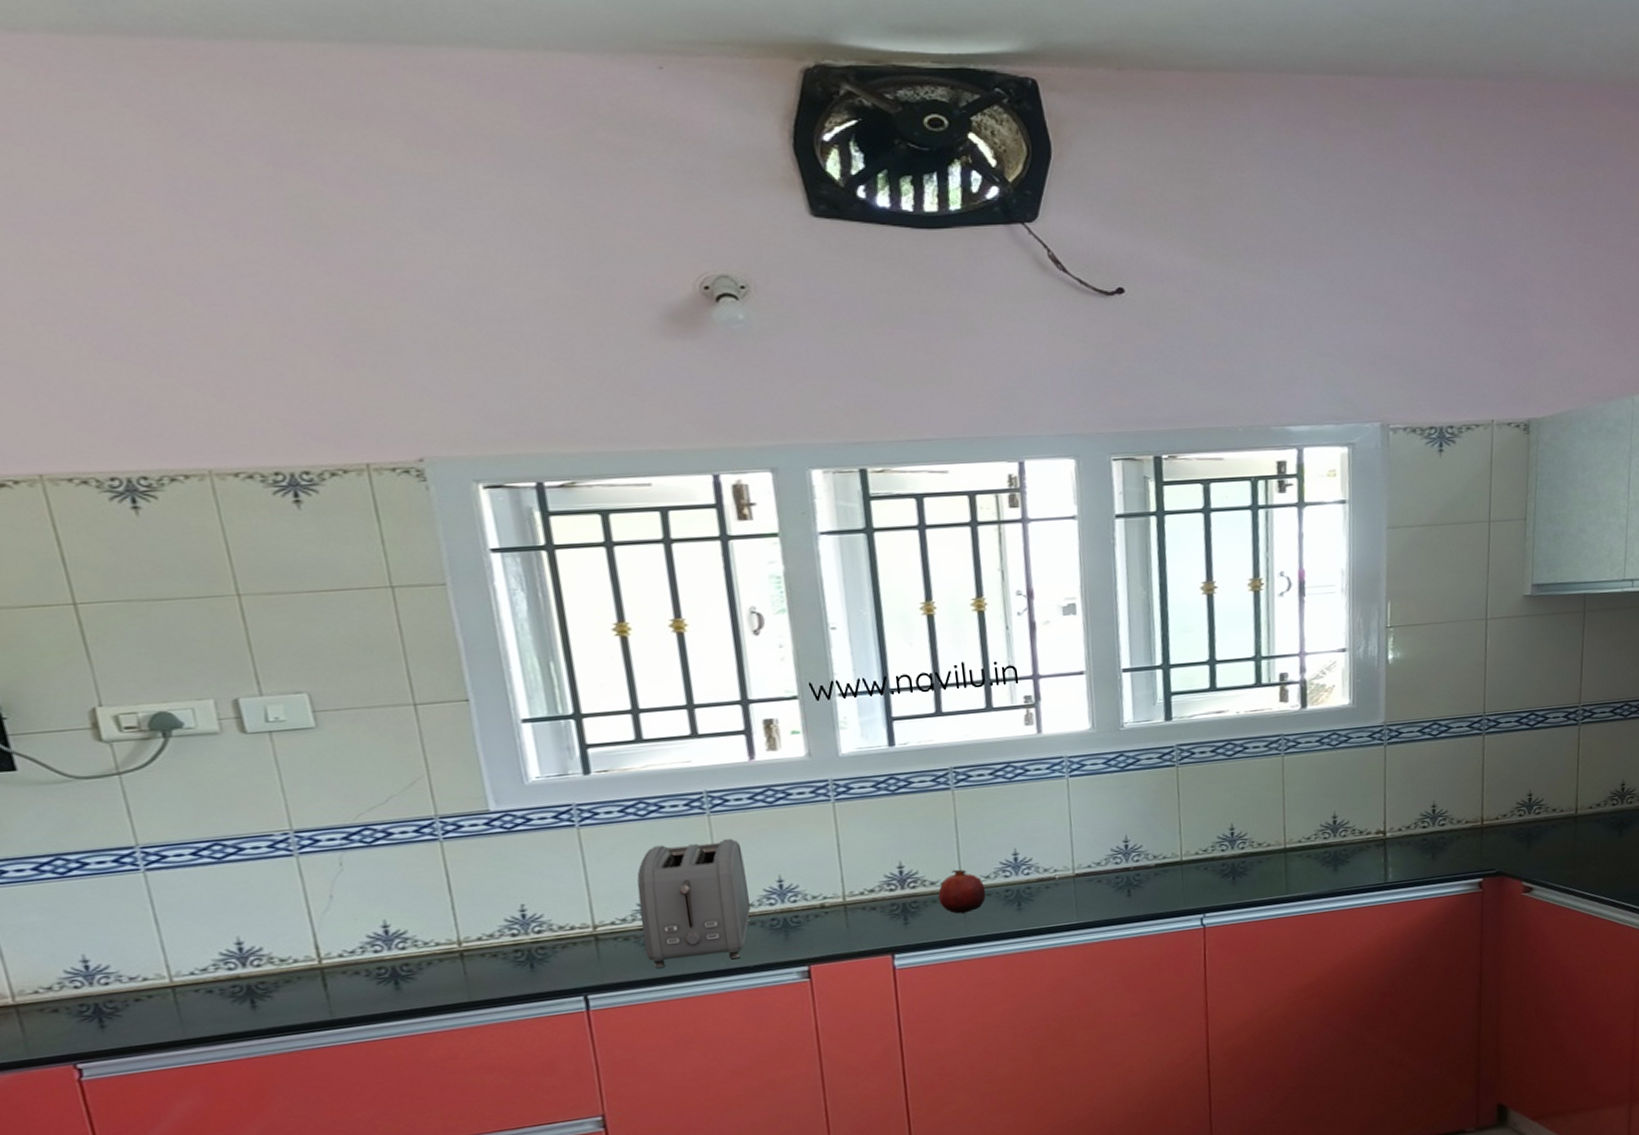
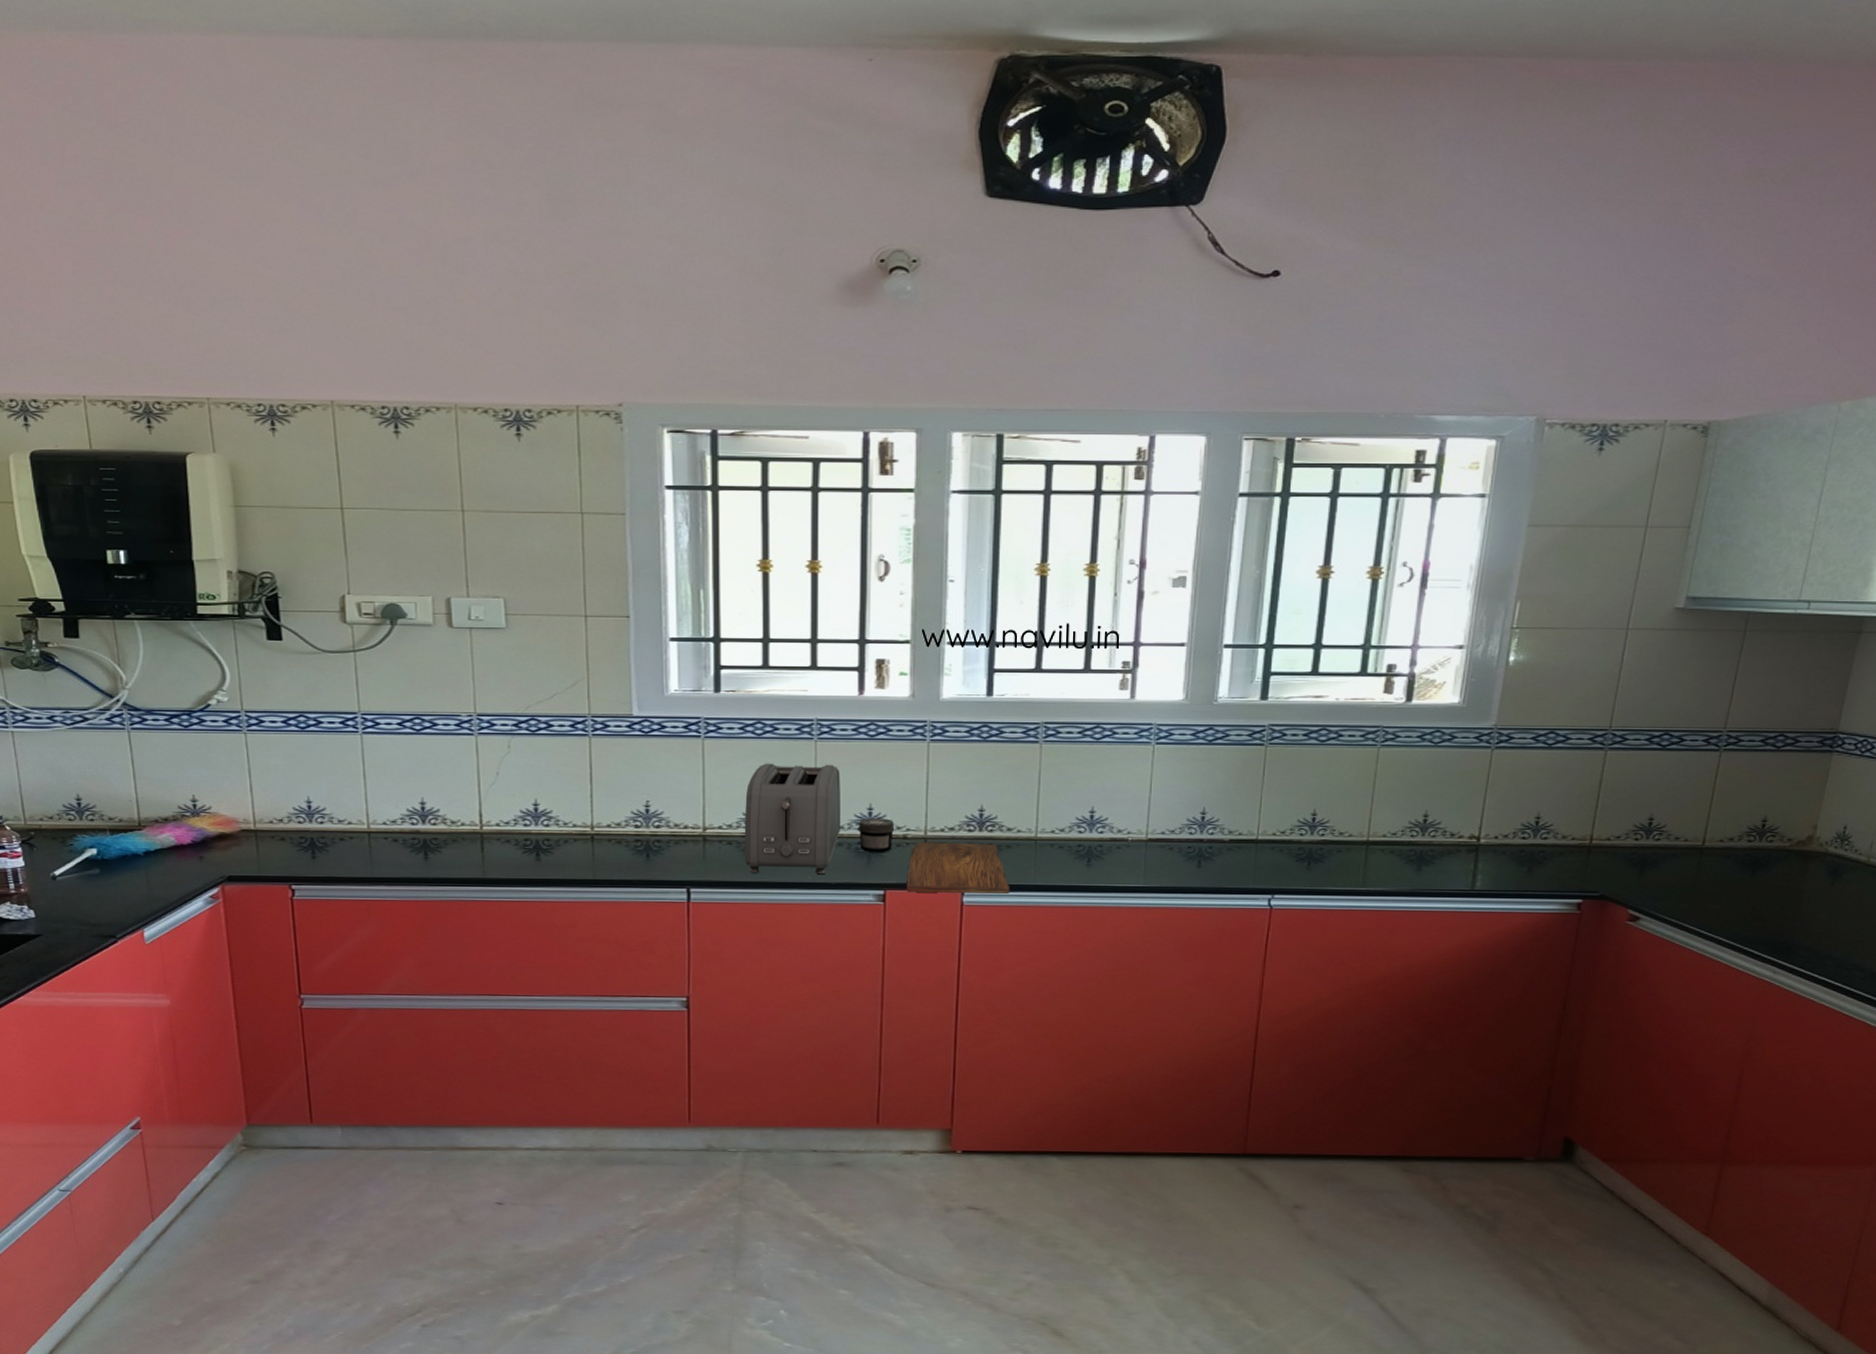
jar: none [769,889,811,927] -> present [857,818,895,852]
cutting board: none [830,901,943,964] -> present [906,842,1011,894]
fruit: present [938,869,986,914] -> none [1013,819,1059,862]

